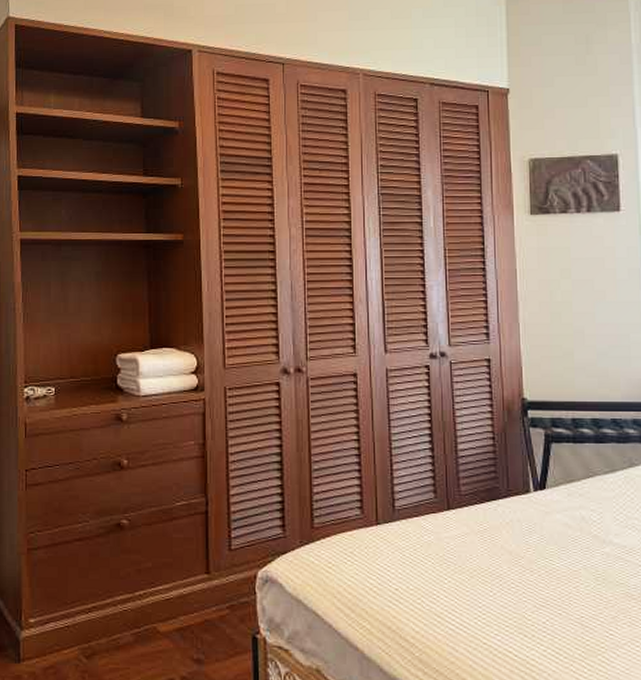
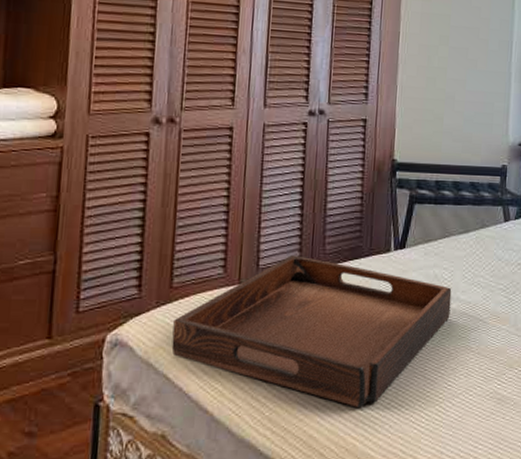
serving tray: none [318,497,604,653] -> present [171,255,452,407]

